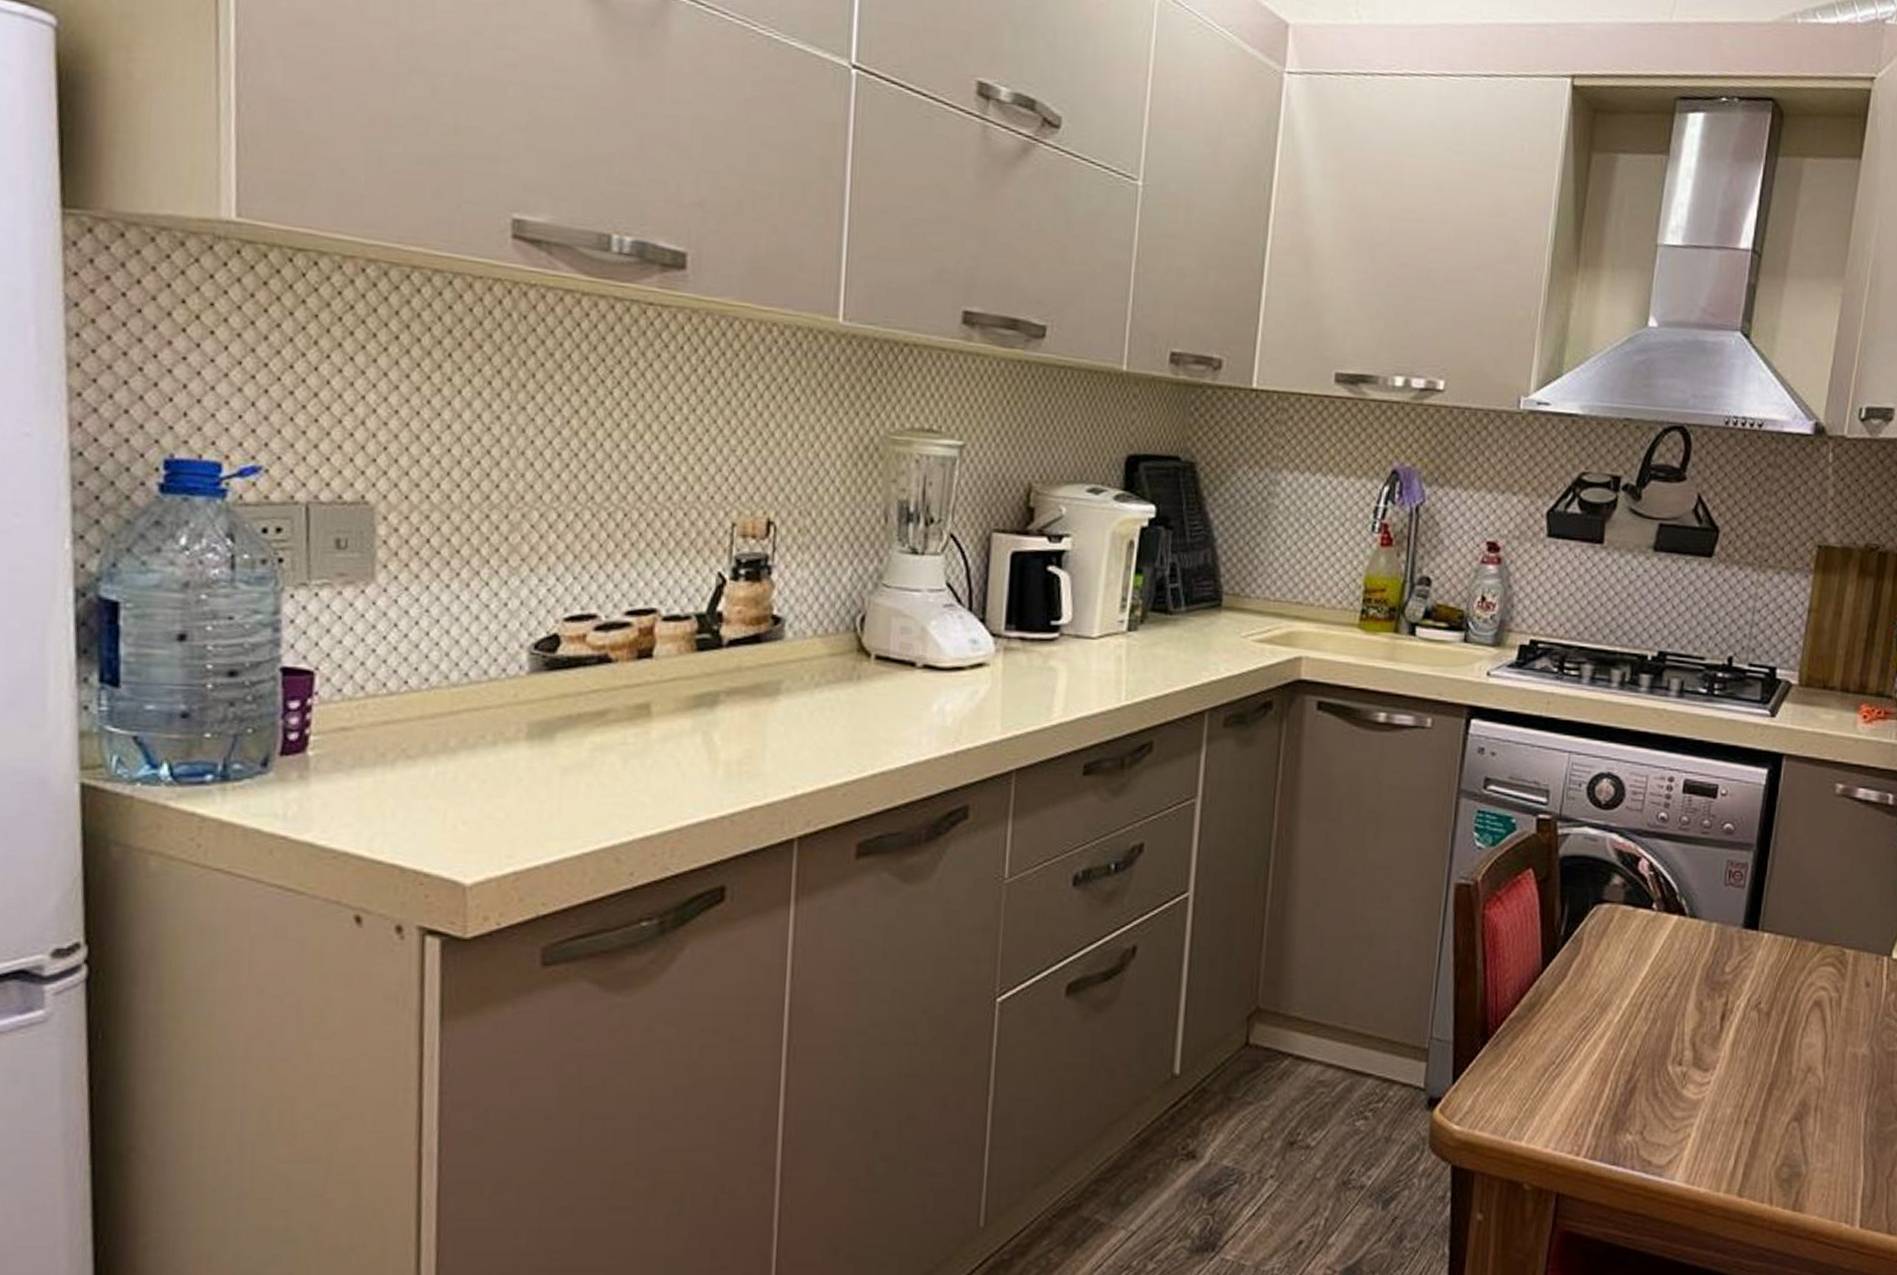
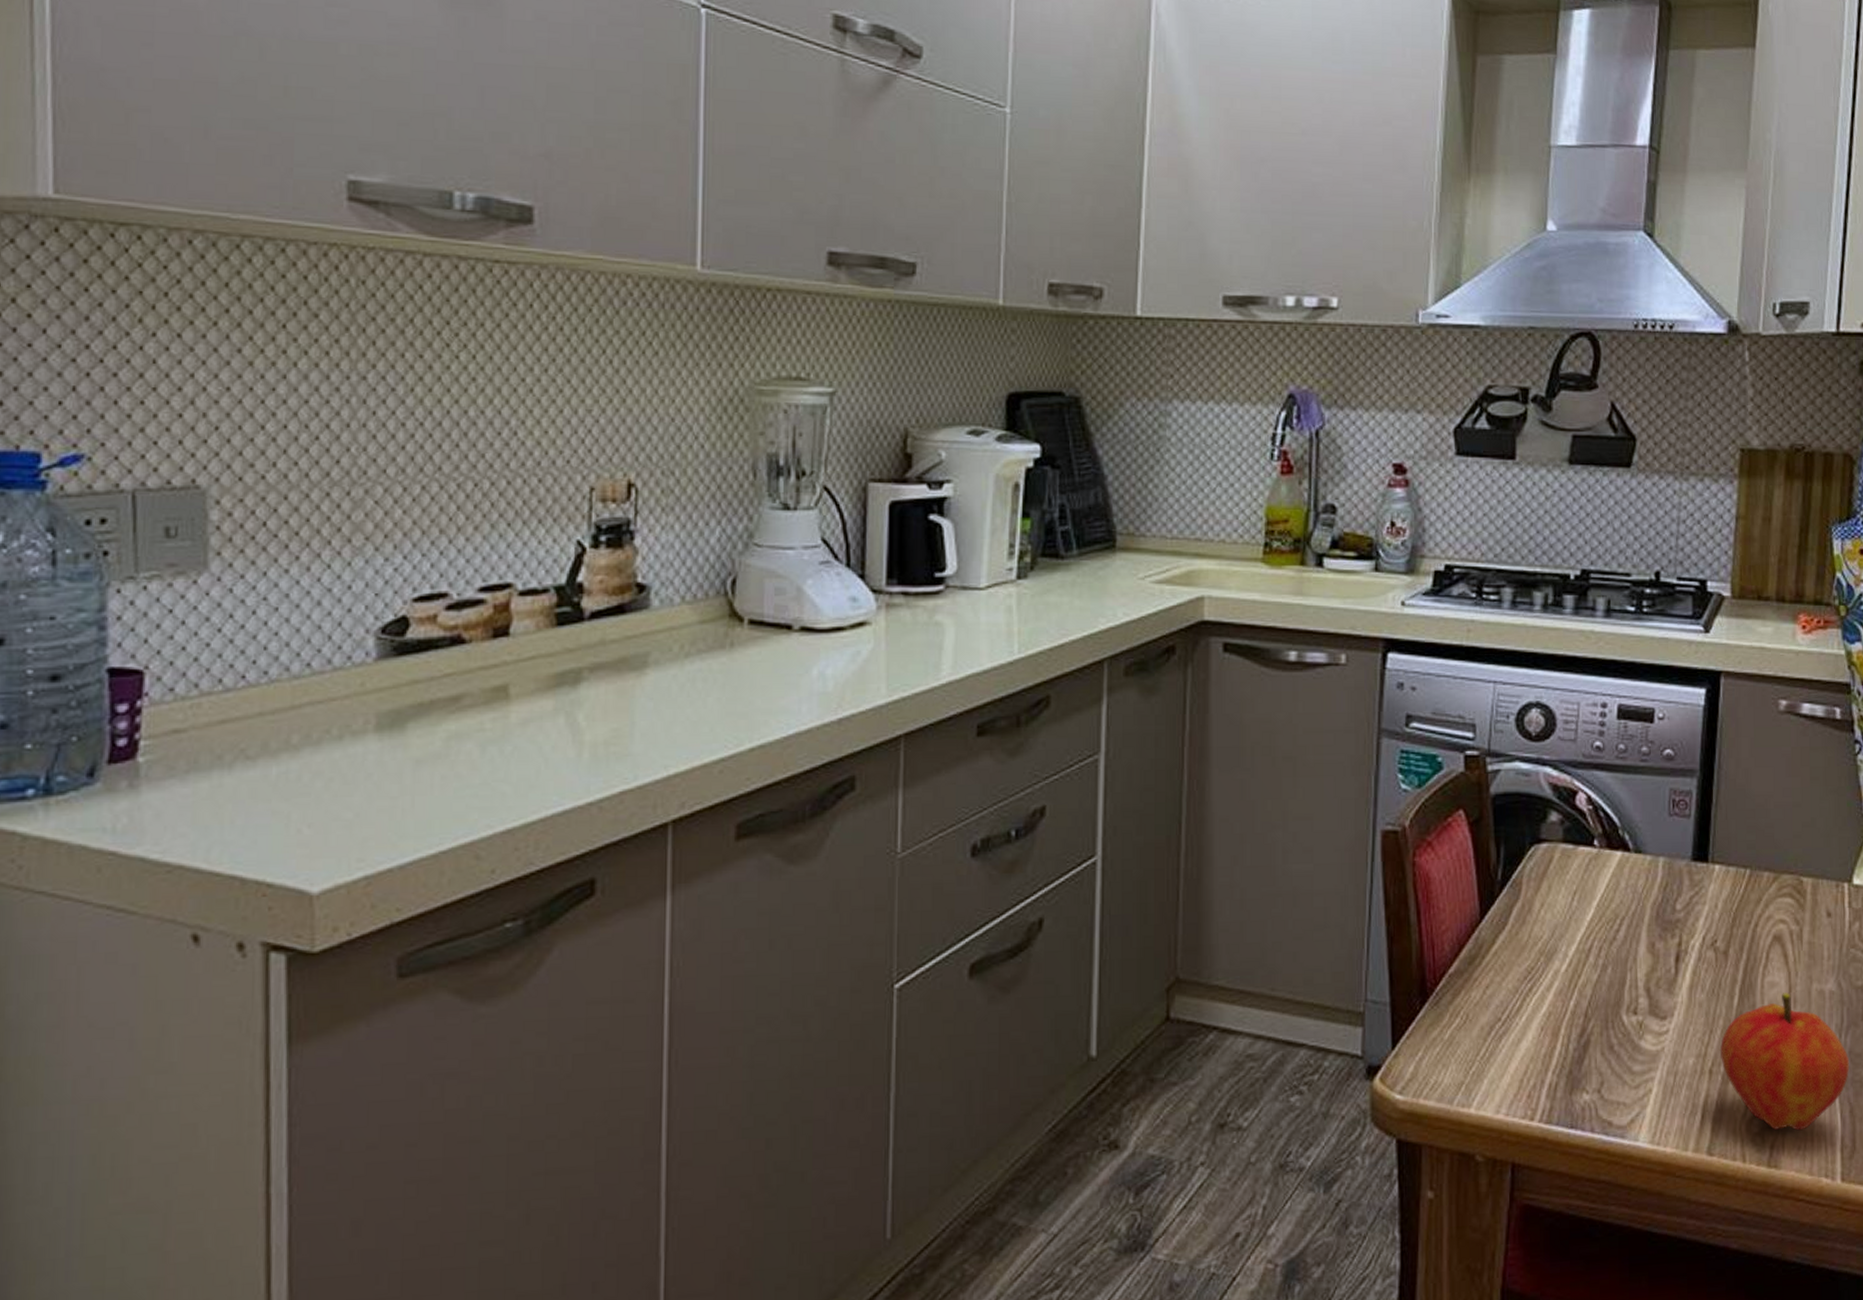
fruit: none [1756,1054,1876,1180] -> present [1719,993,1850,1131]

